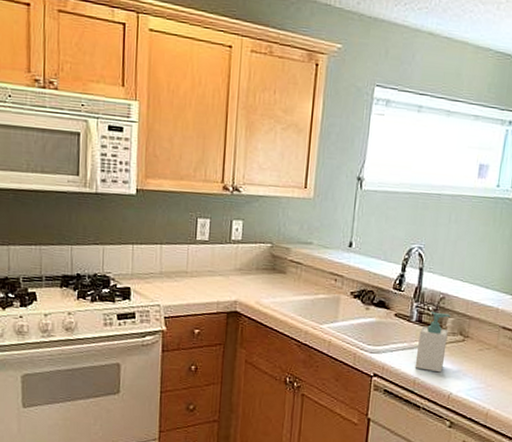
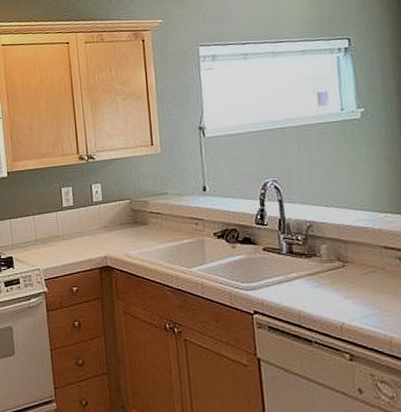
soap bottle: present [415,311,451,373] -> none [293,241,327,303]

